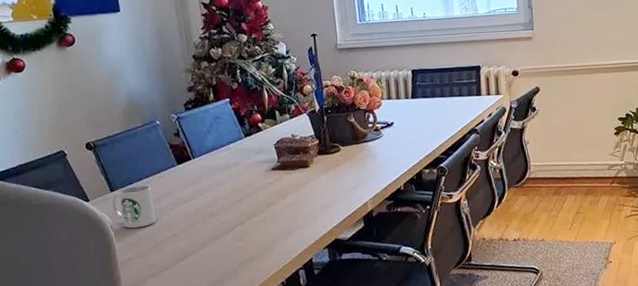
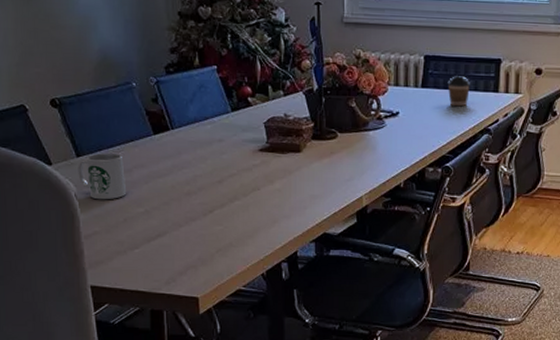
coffee cup: none [434,84,455,112] -> present [447,76,470,107]

